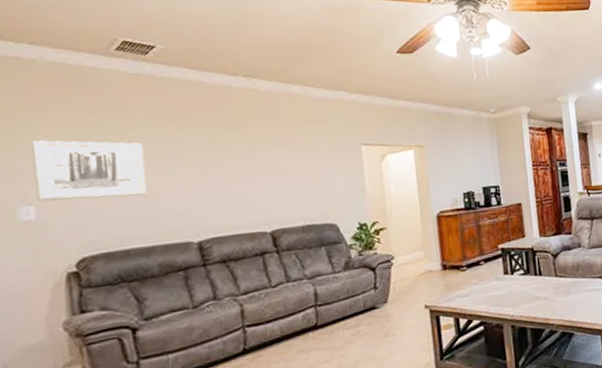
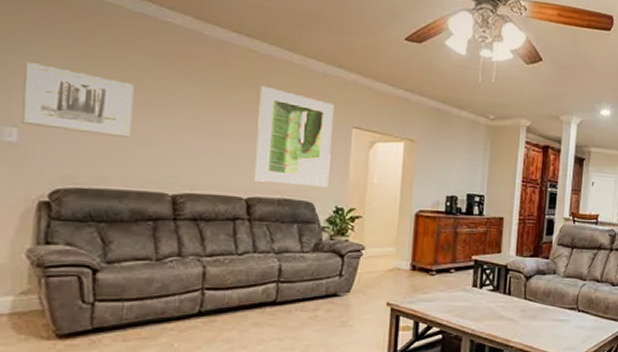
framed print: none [265,120,348,214] -> present [253,85,335,188]

